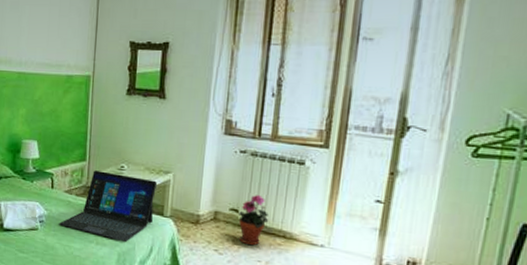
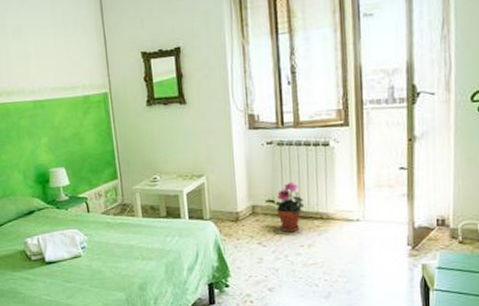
laptop: present [59,170,158,243] -> none [101,186,194,253]

